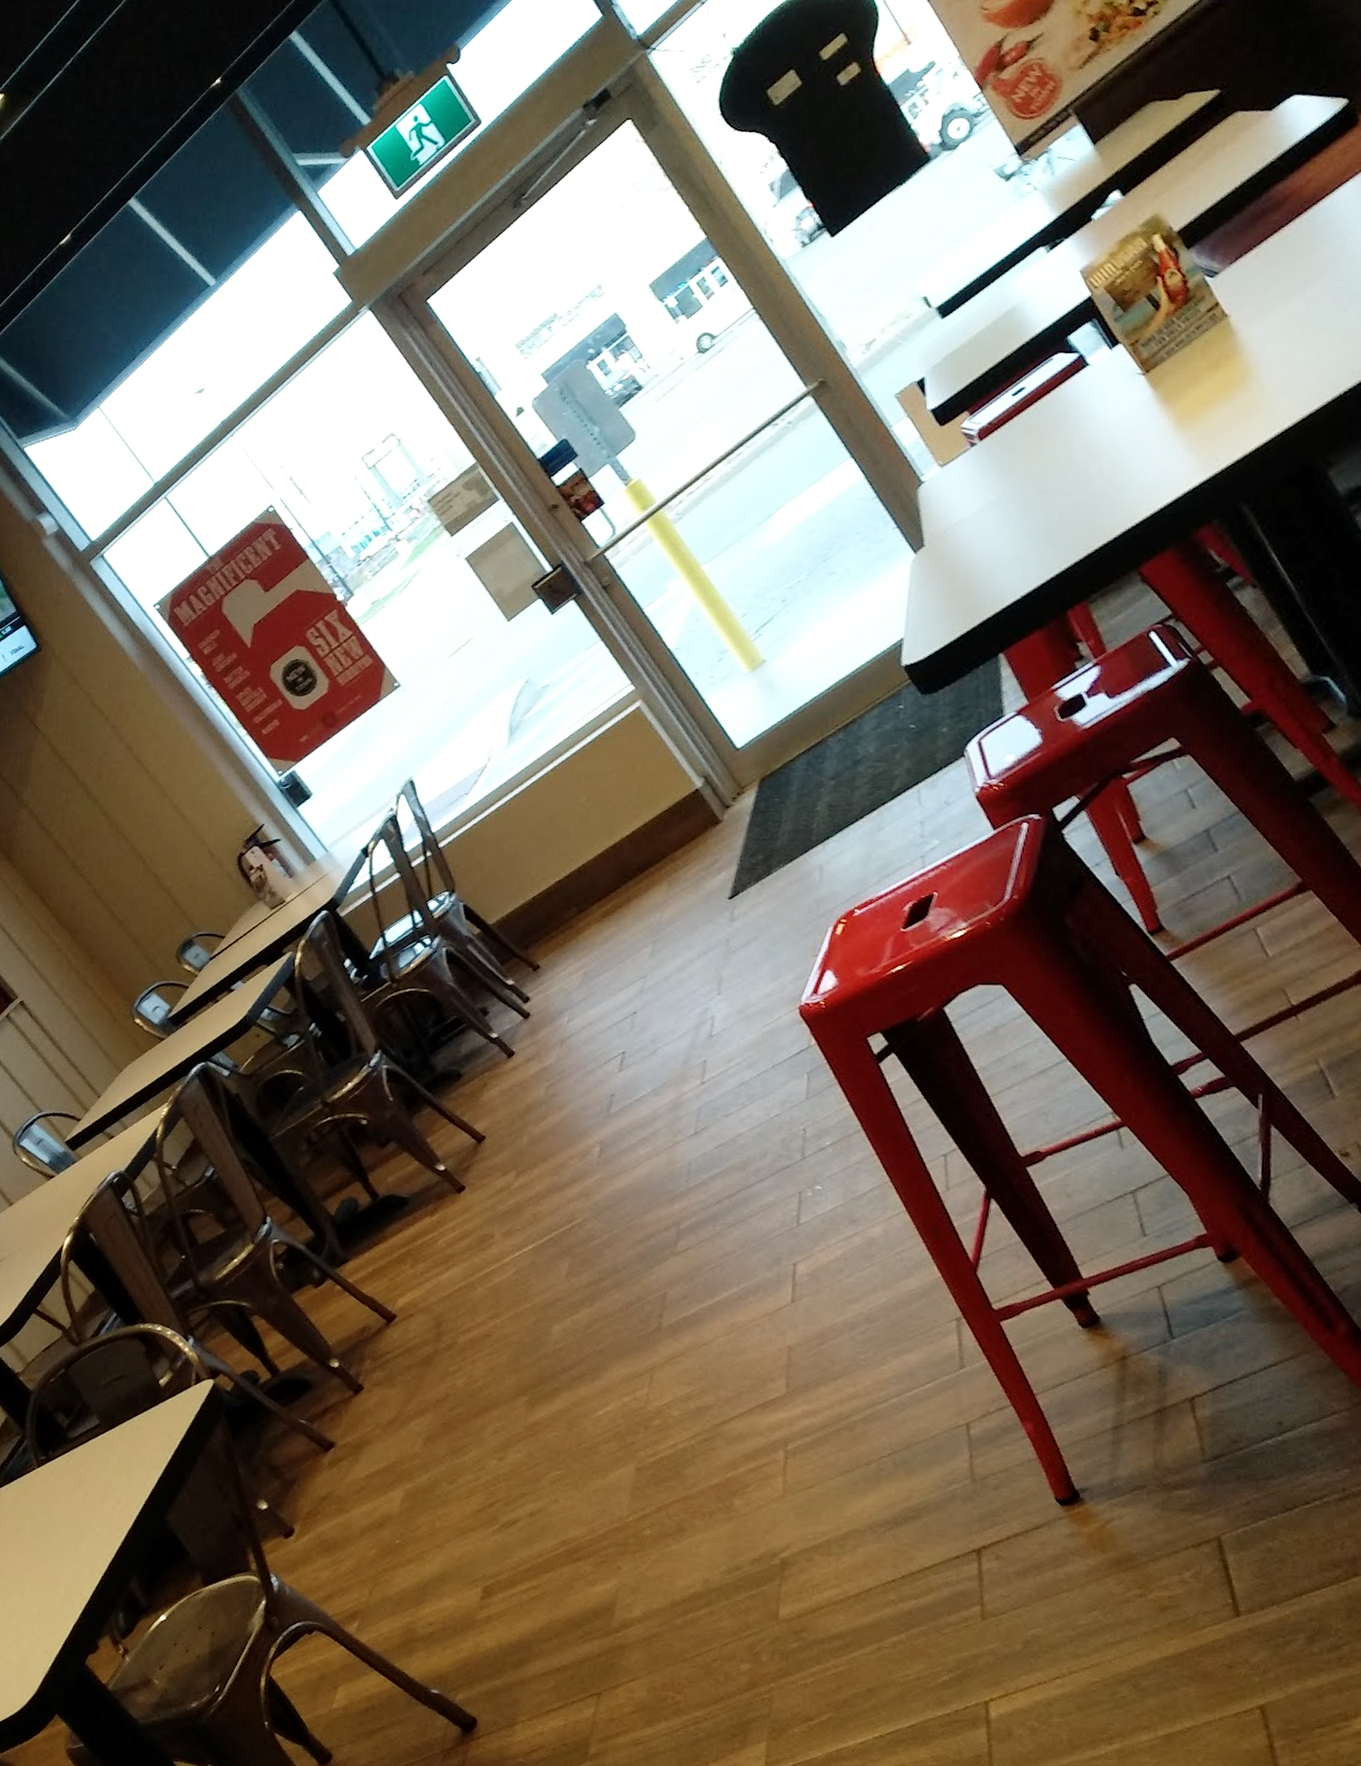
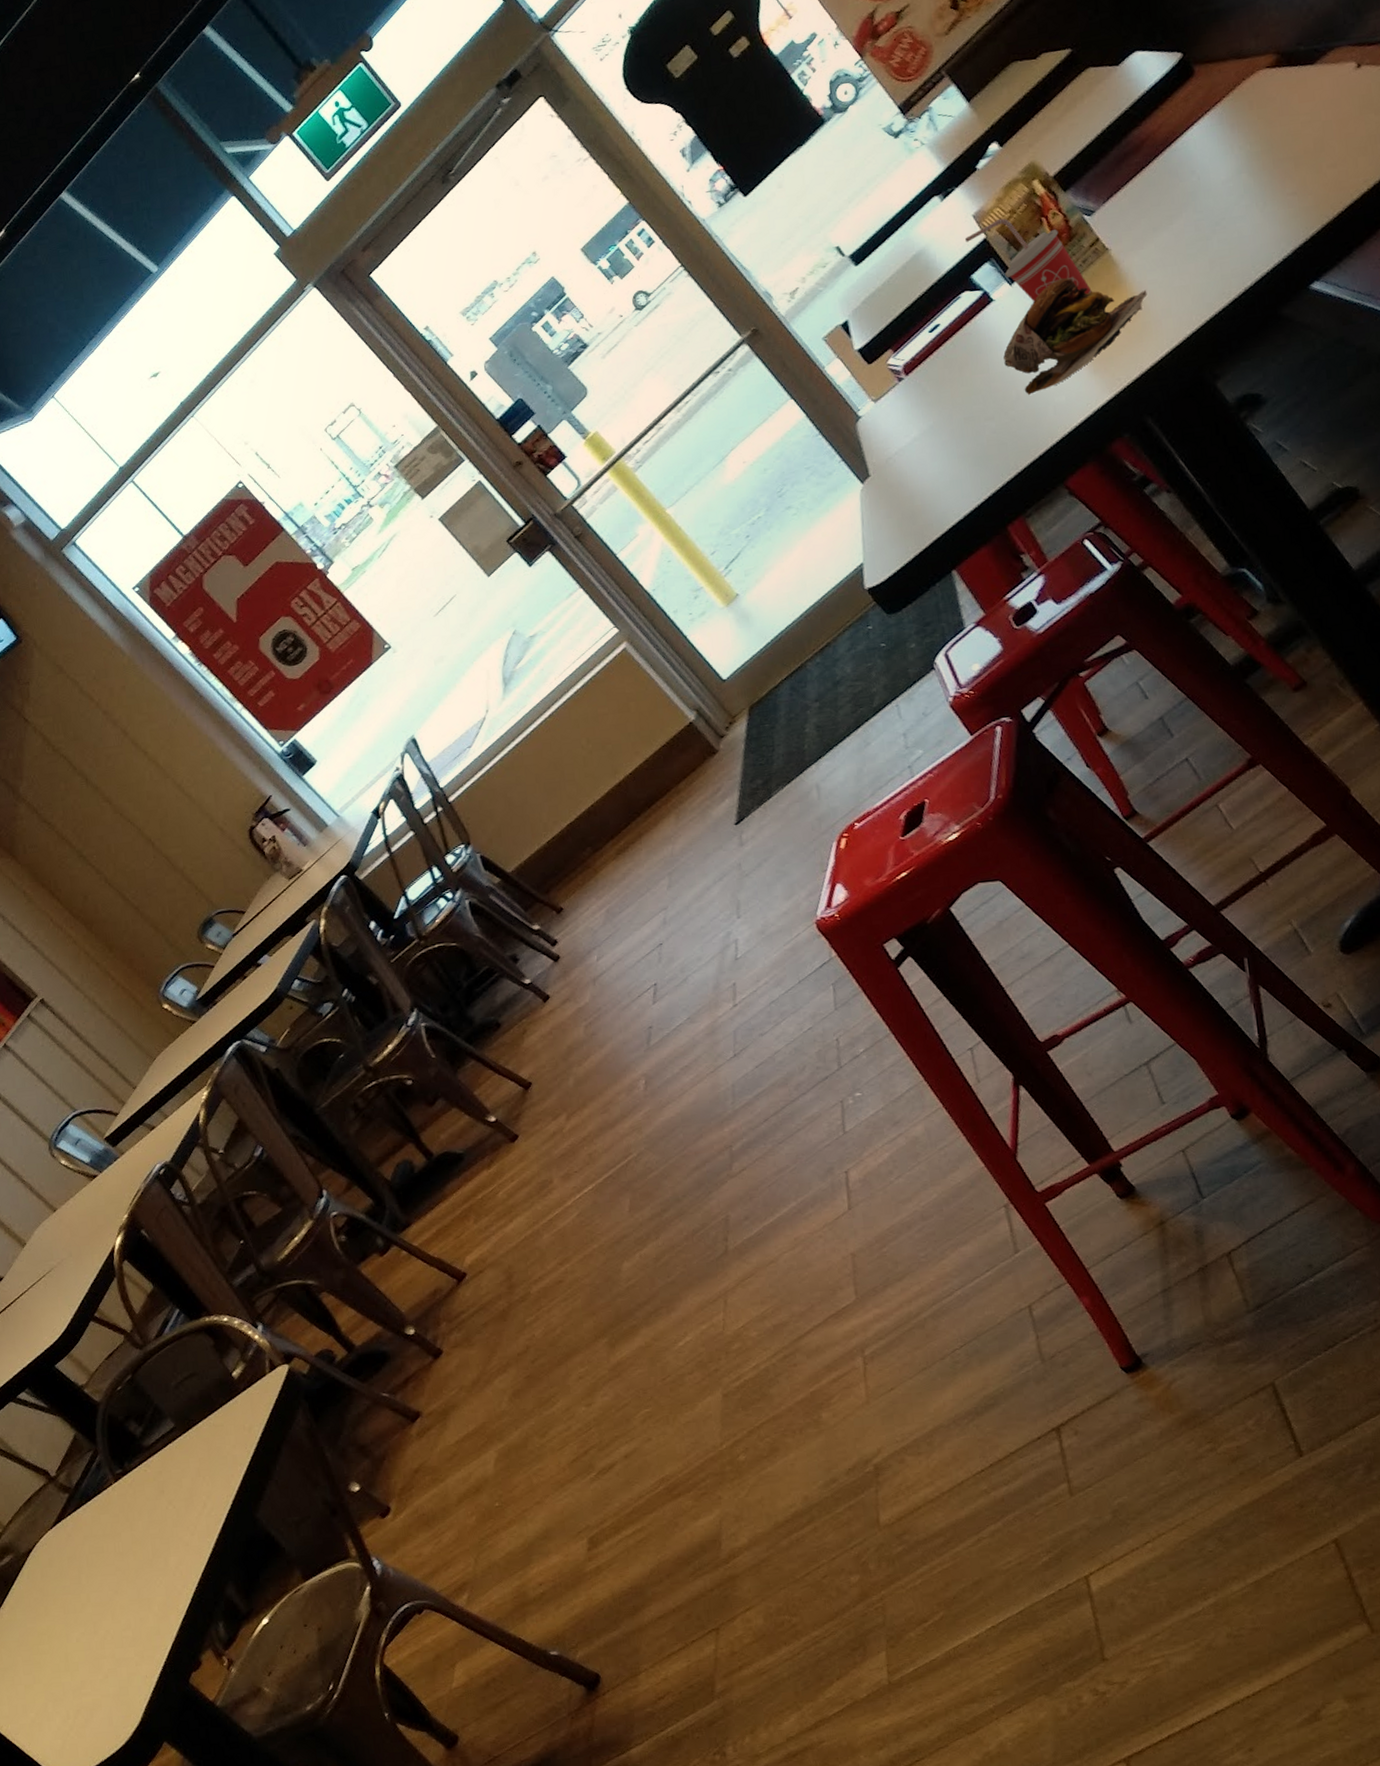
beverage cup: none [1068,275,1202,369] -> present [965,218,1092,302]
burger: none [1091,345,1265,470] -> present [1003,278,1147,395]

